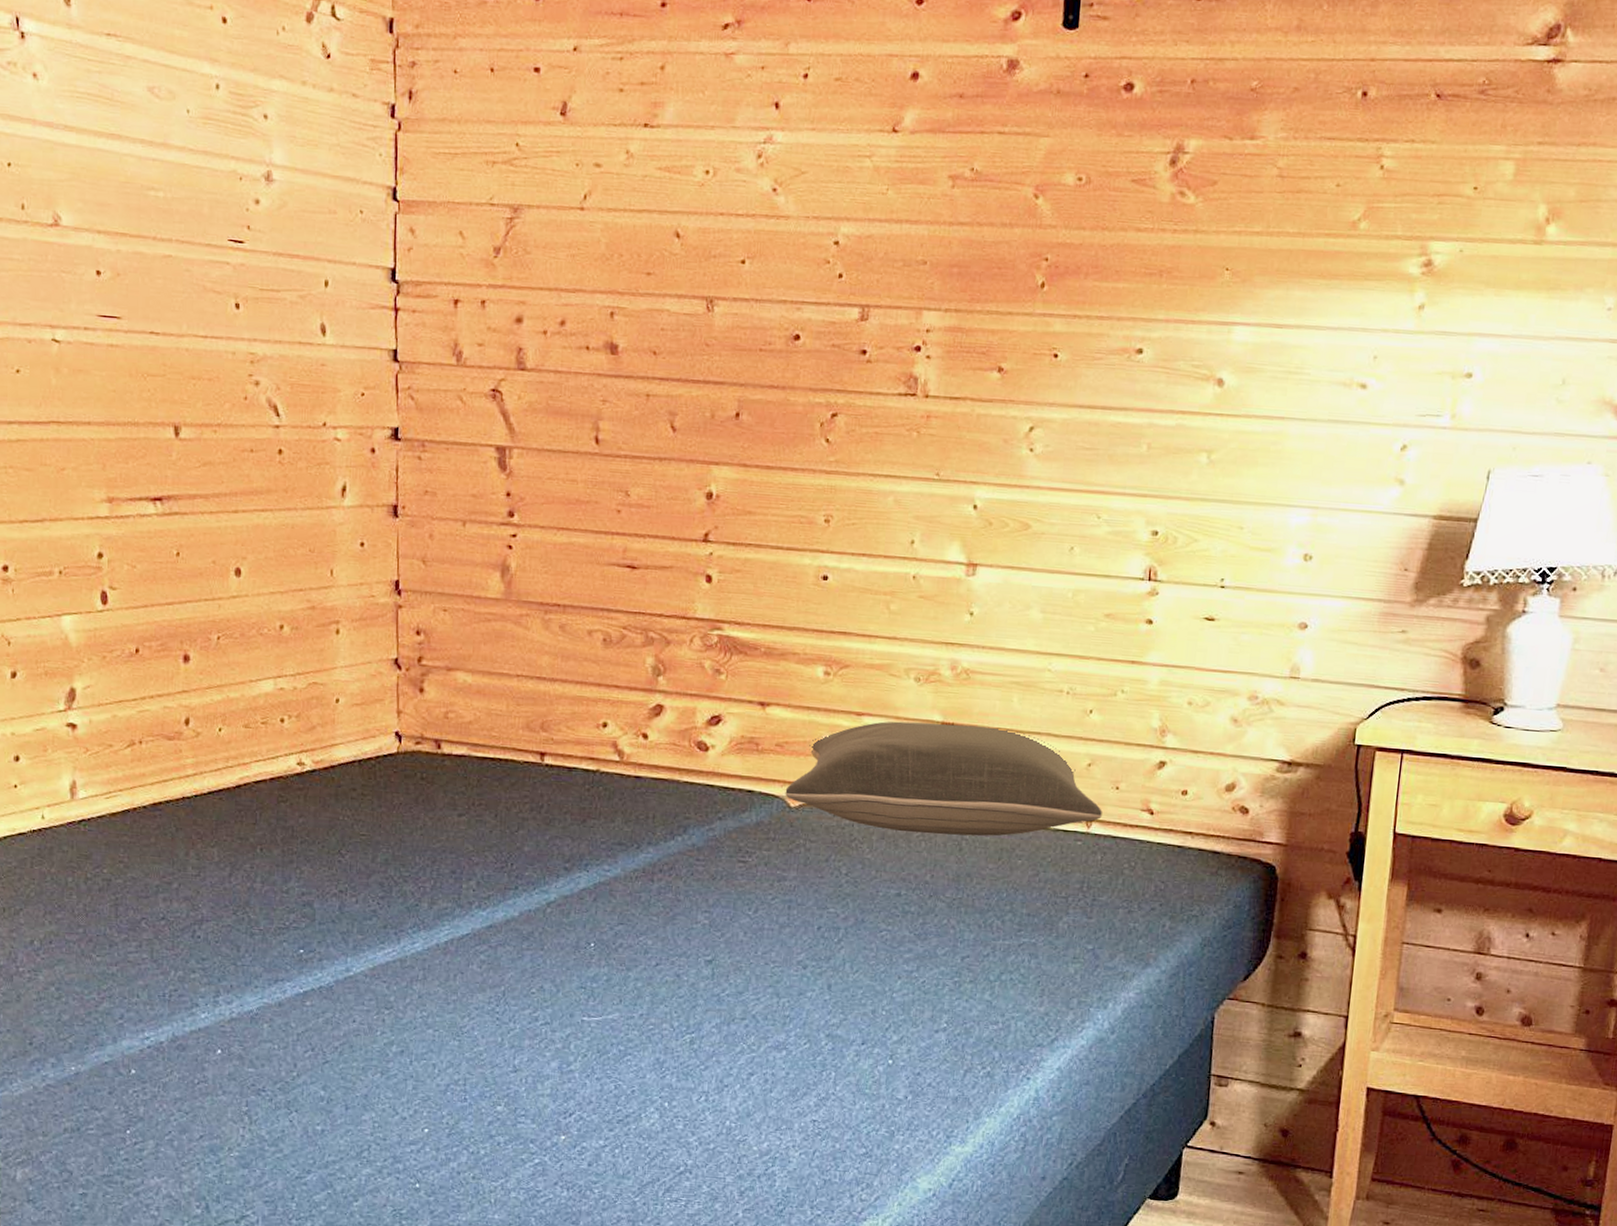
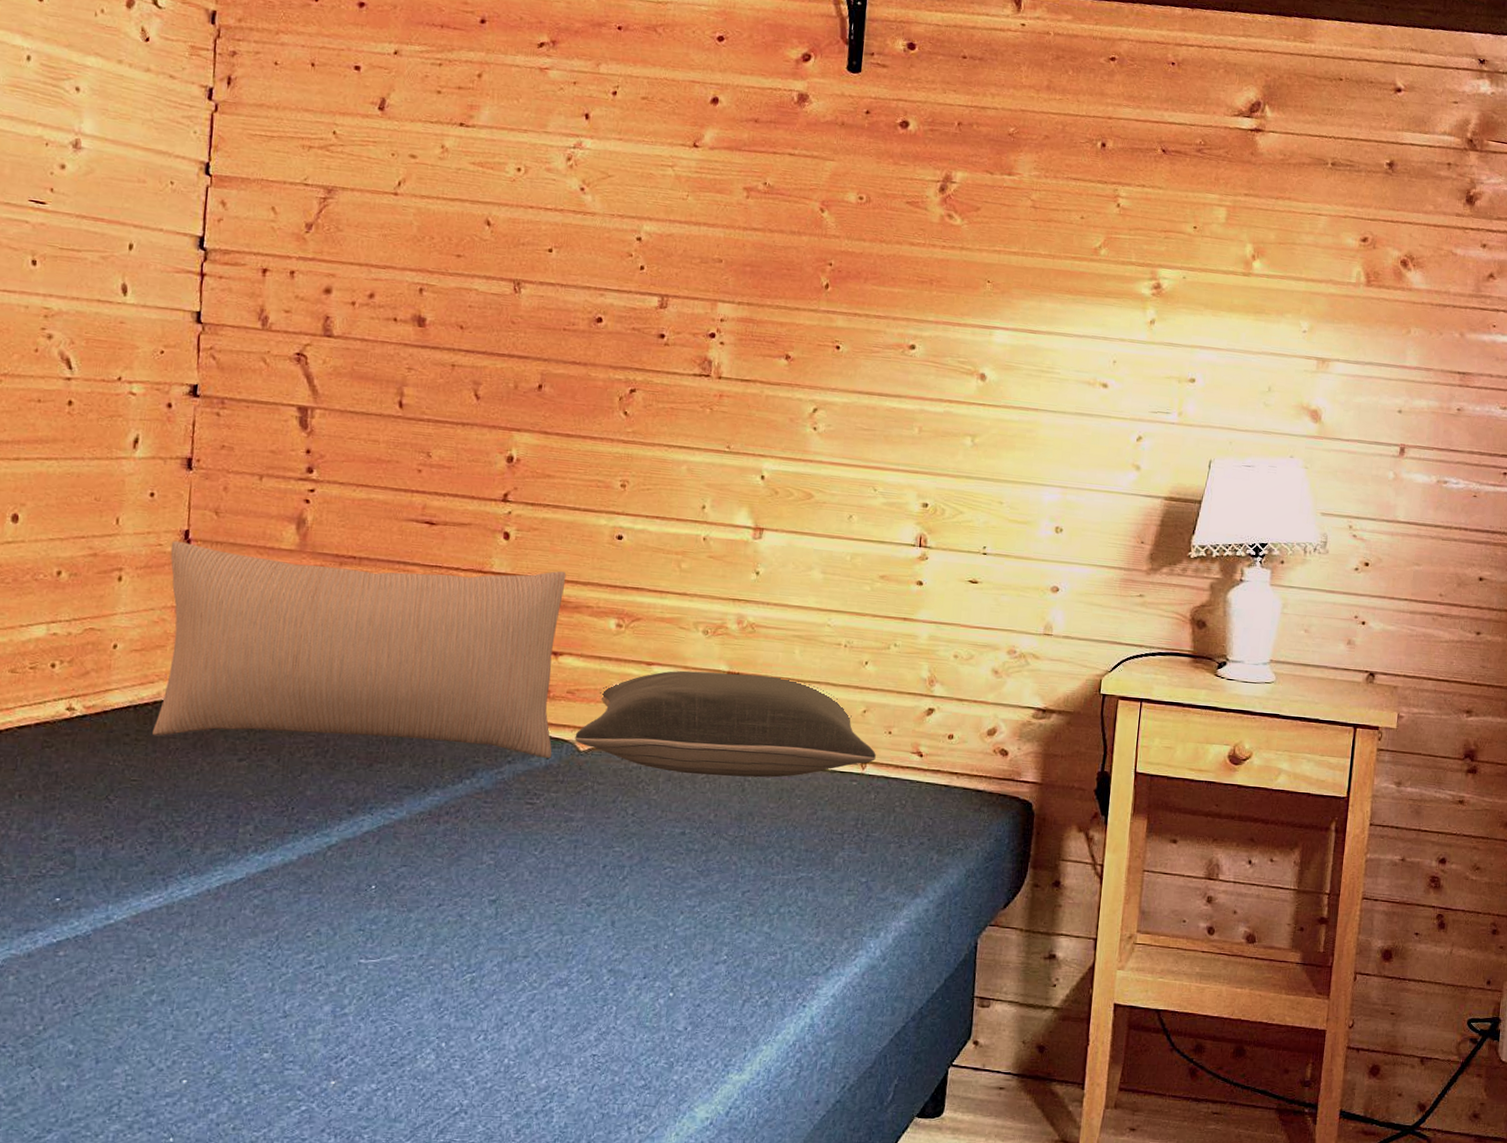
pillow: none [377,591,771,815] -> present [153,540,567,758]

